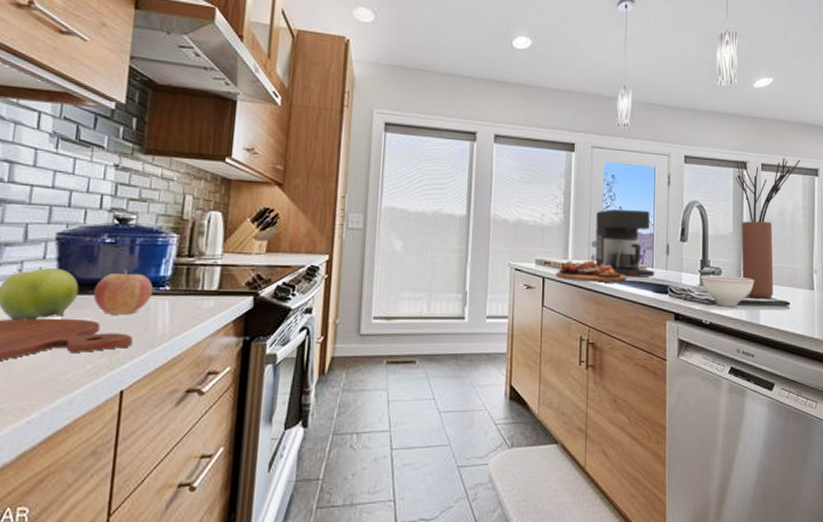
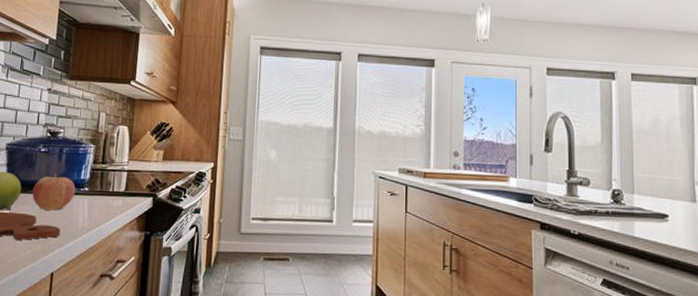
food platter: present [555,259,627,284] -> none [417,169,490,192]
coffee maker: present [595,209,655,278] -> none [457,121,518,187]
bowl: present [699,275,755,307] -> none [566,185,628,218]
vase: present [735,158,801,299] -> none [602,67,676,211]

